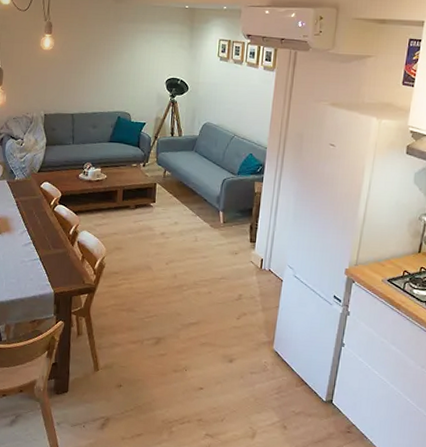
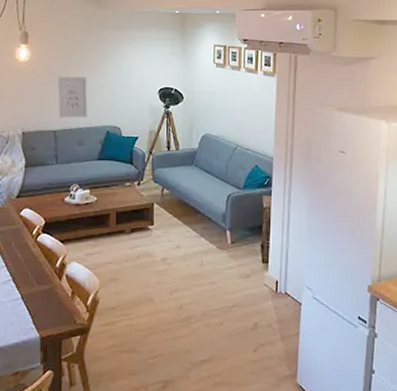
wall art: none [76,65,103,104] -> present [57,76,88,118]

